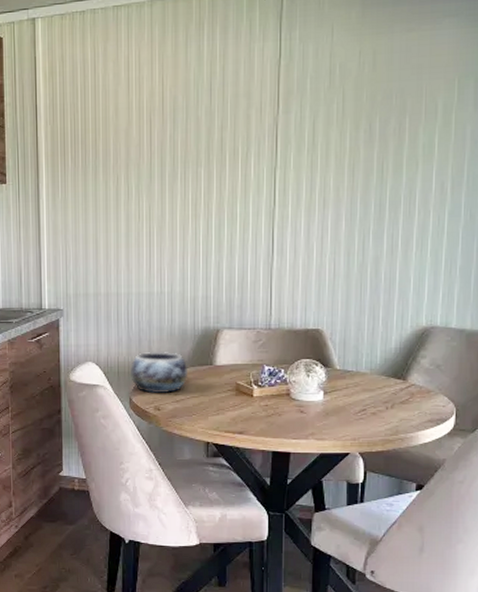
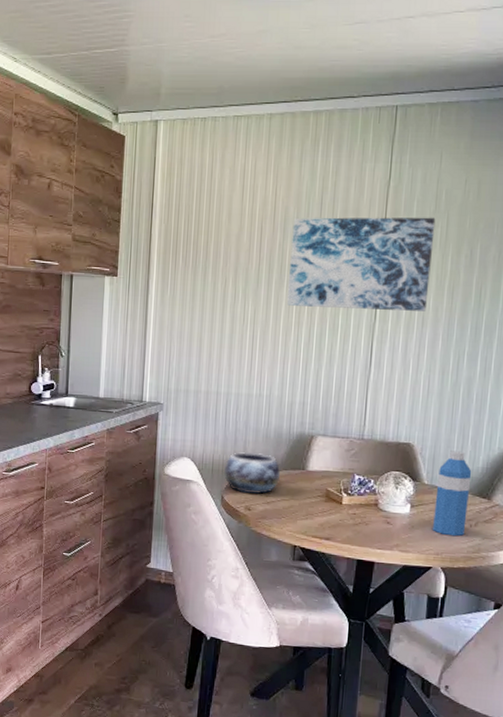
wall art: none [183,93,331,198] -> present [287,217,436,311]
water bottle: none [348,333,385,420] -> present [433,451,472,537]

